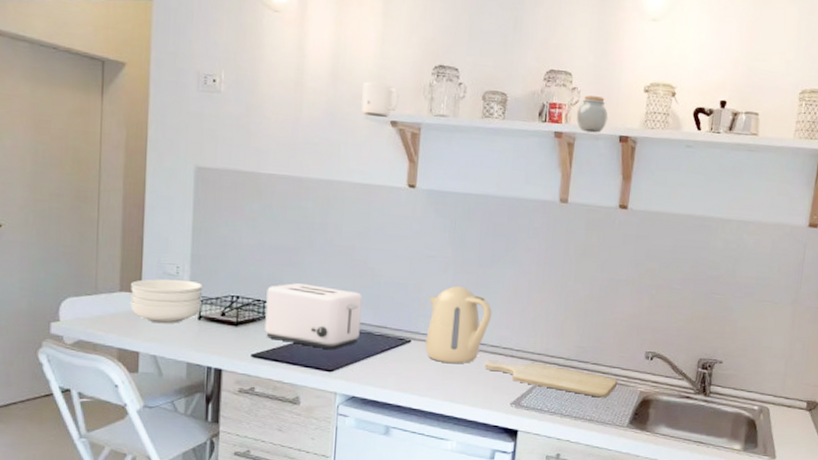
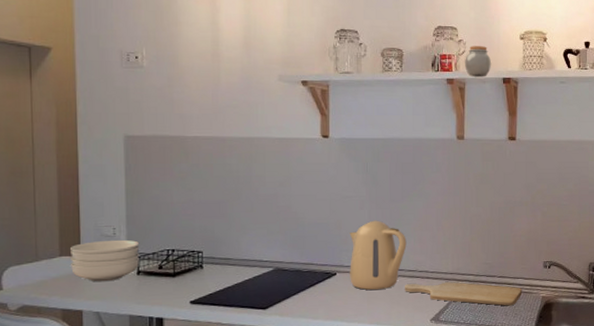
toaster: present [265,283,362,350] -> none [200,232,289,290]
mug: present [361,81,399,118] -> none [274,48,307,79]

